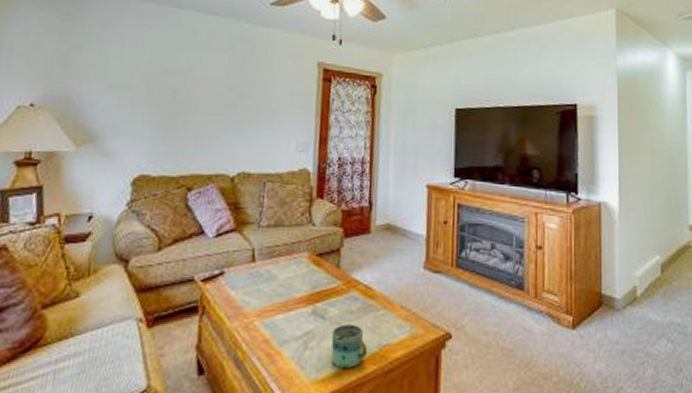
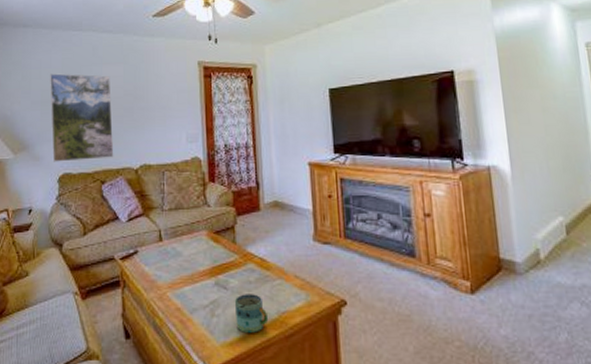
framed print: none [127,54,212,162] -> present [50,73,114,162]

